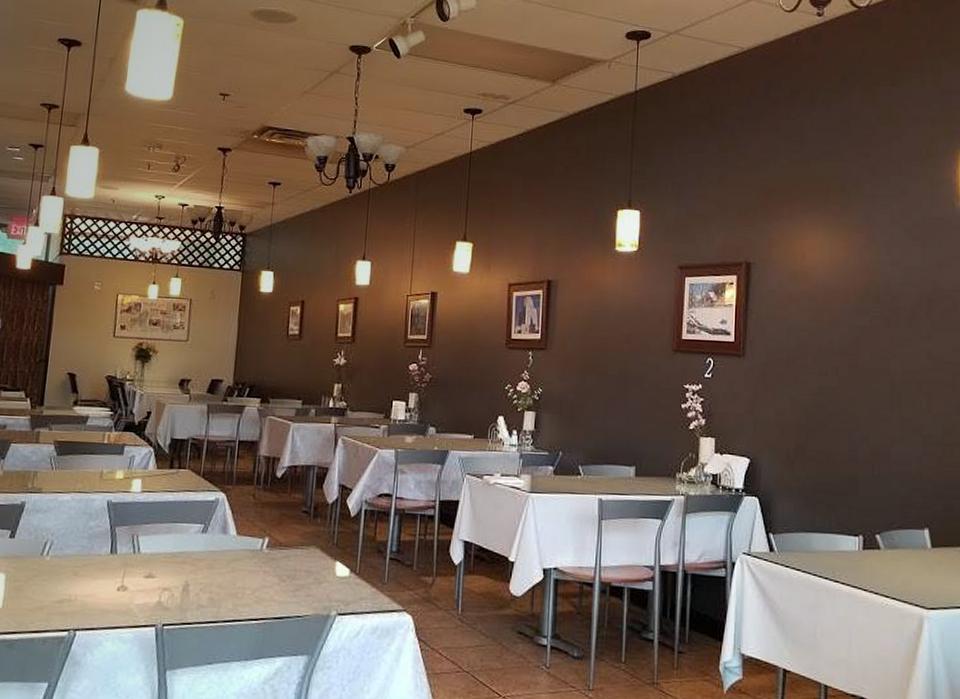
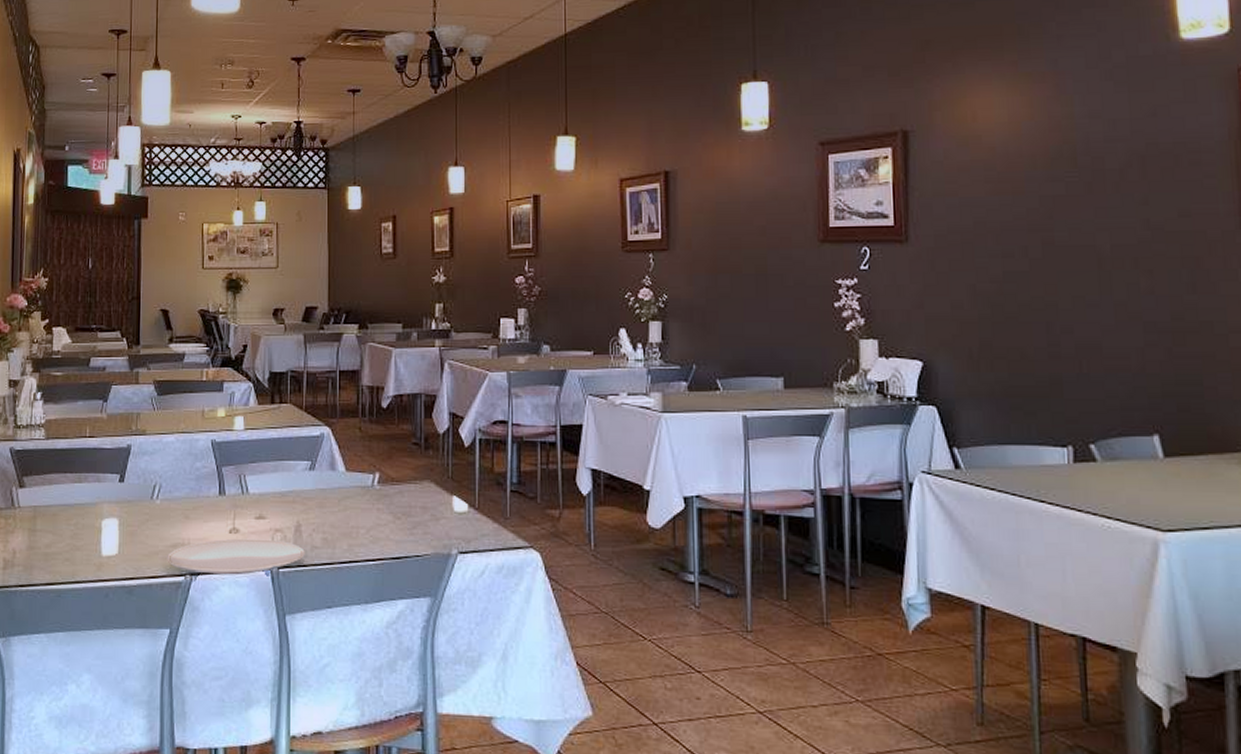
plate: none [51,596,191,632] -> present [167,538,305,575]

